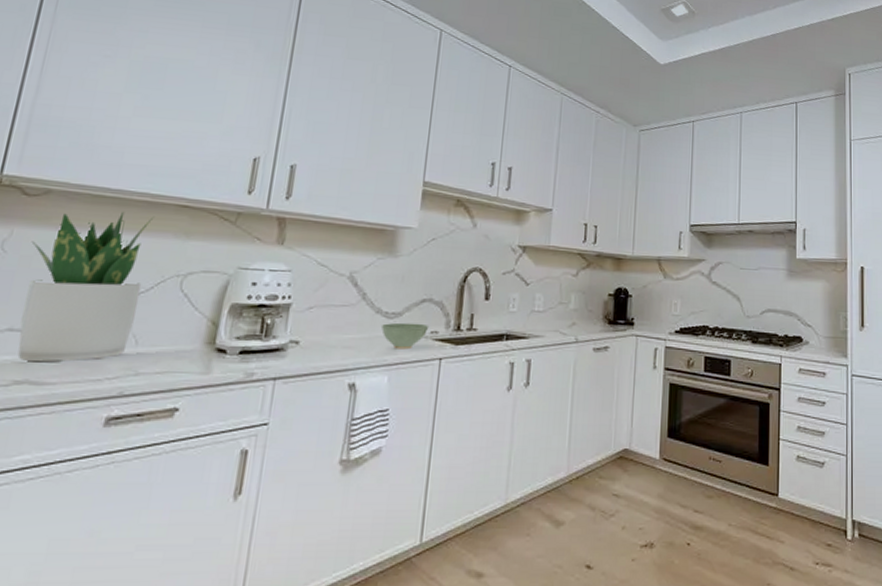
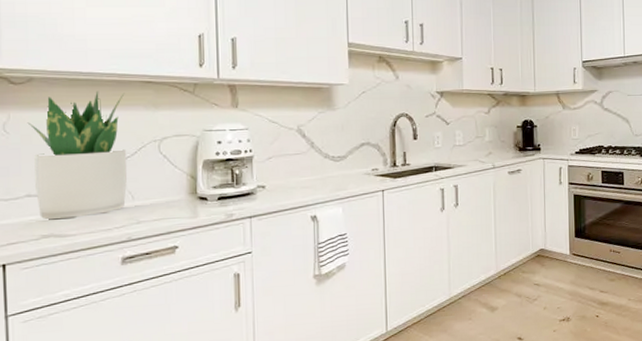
bowl: present [380,322,430,350] -> none [330,163,370,186]

